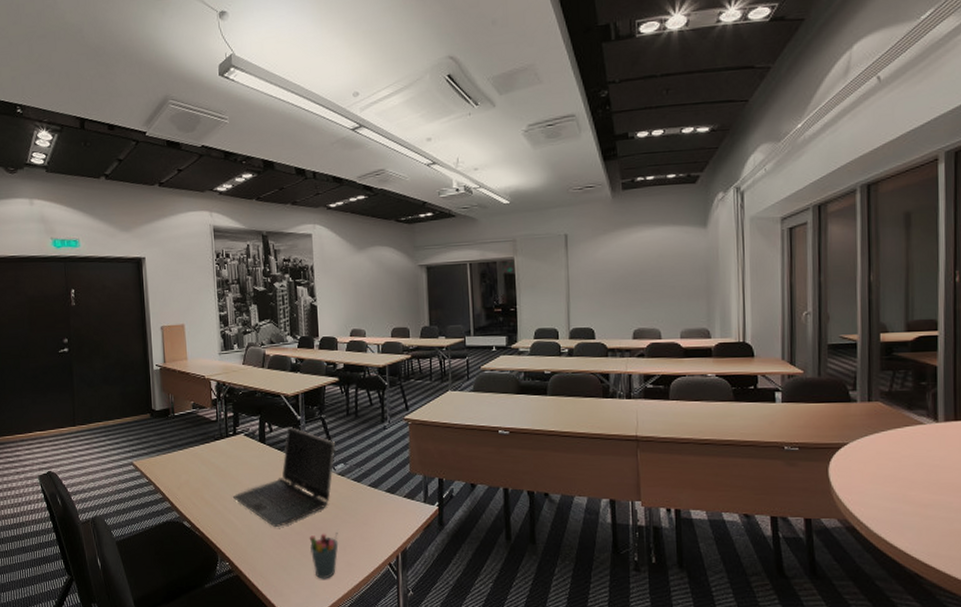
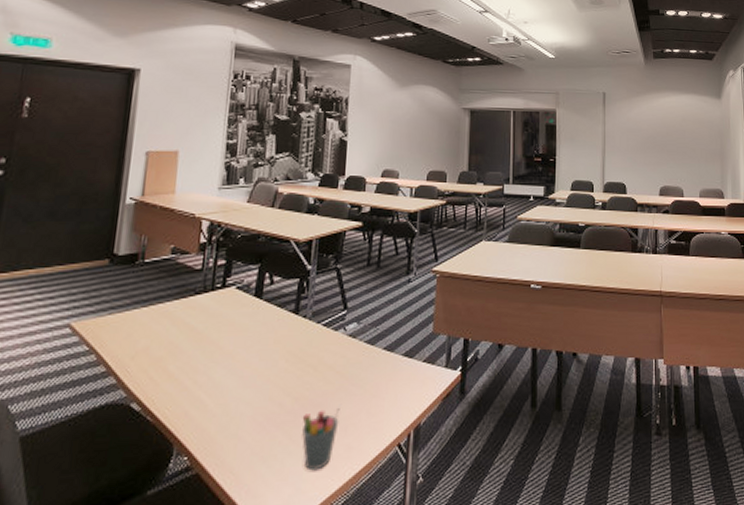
laptop computer: present [232,427,336,527] -> none [207,278,351,405]

